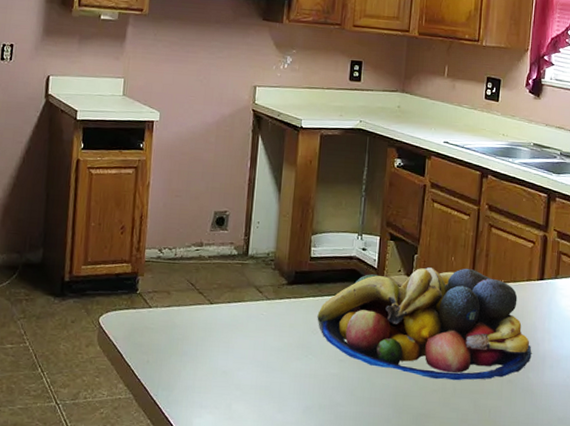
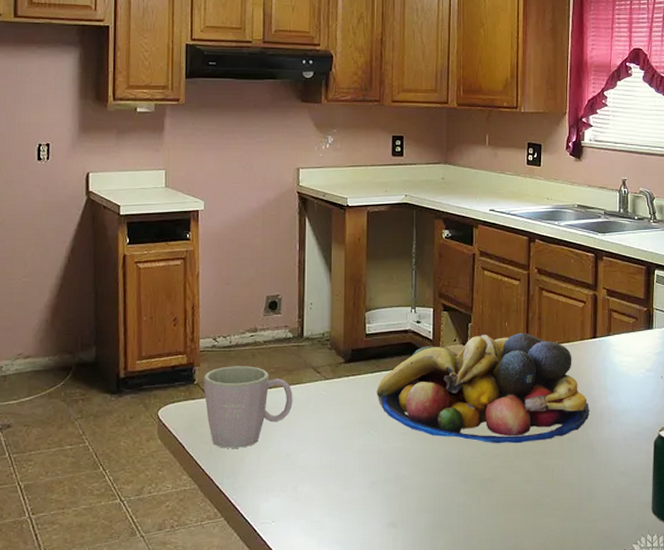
mug: none [146,278,234,361] -> present [203,366,293,448]

